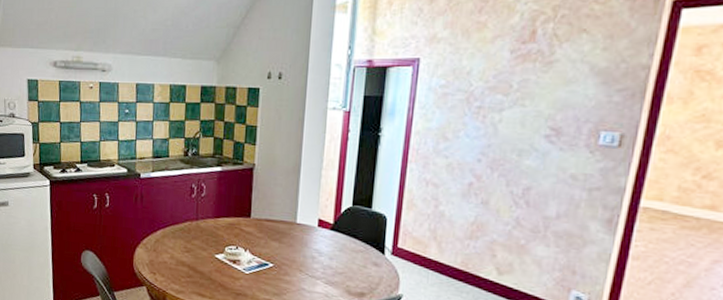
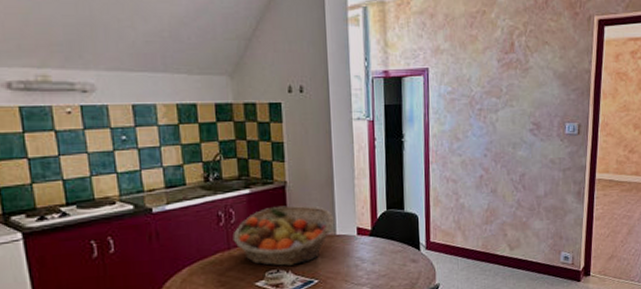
fruit basket: none [201,186,297,246] -> present [233,205,335,266]

